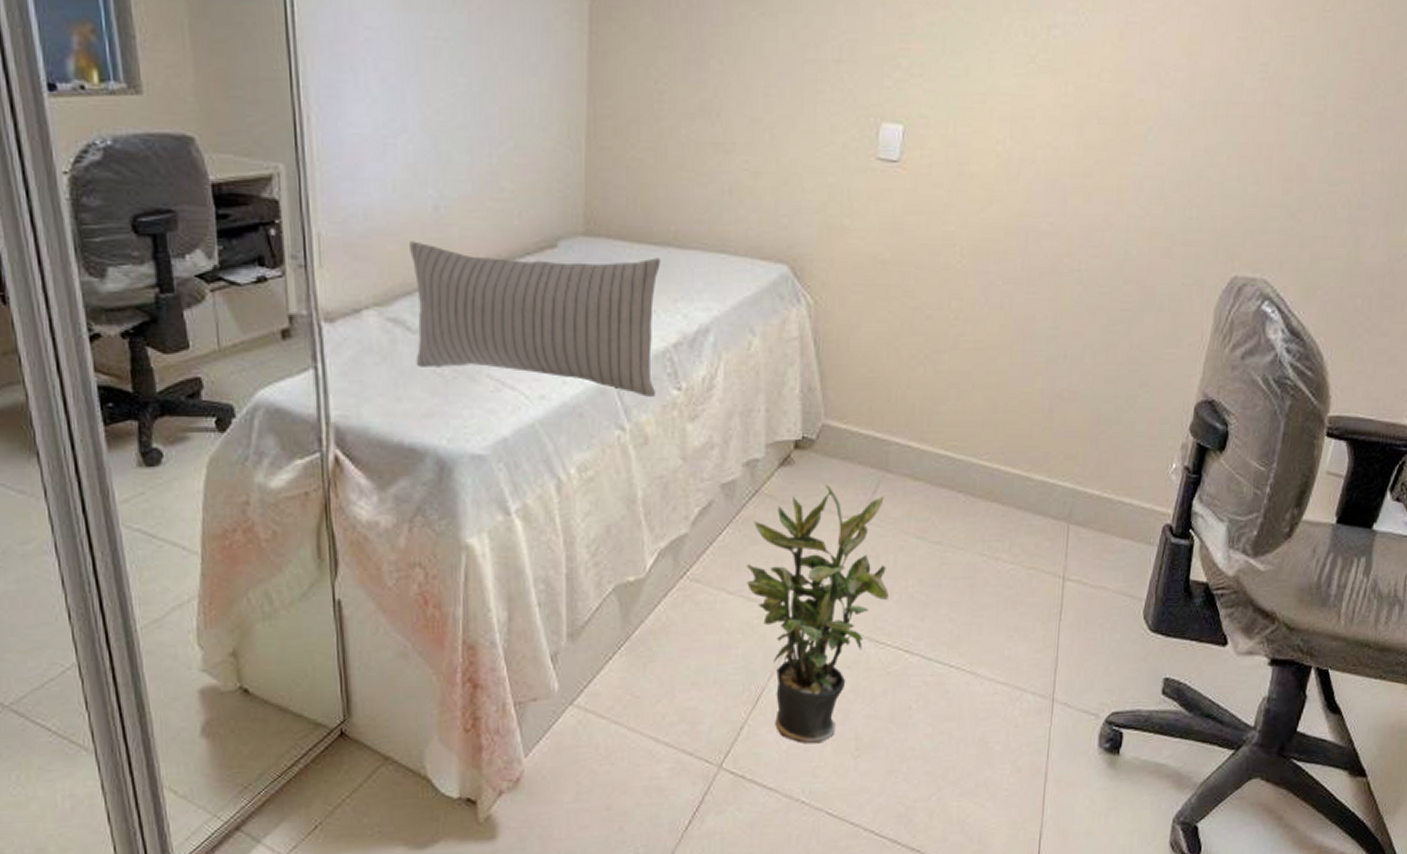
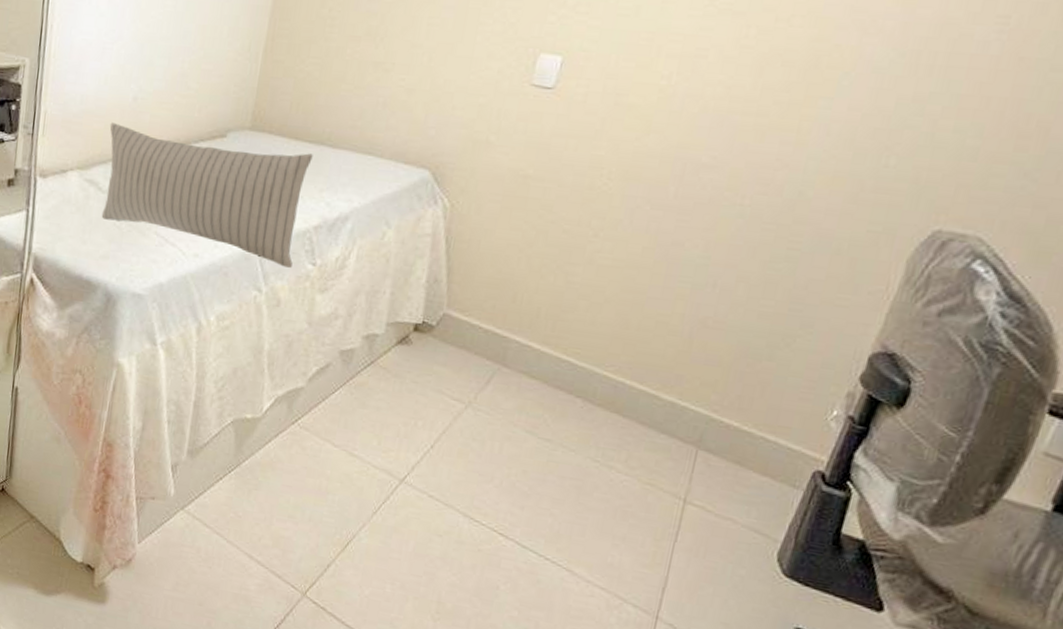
potted plant: present [746,483,888,744] -> none [351,365,498,598]

